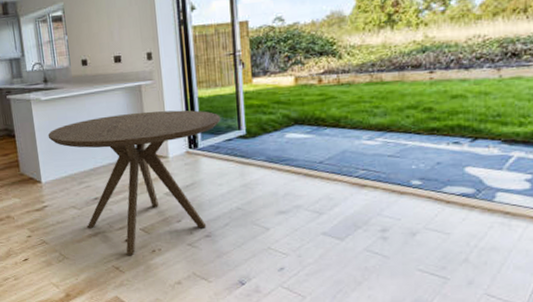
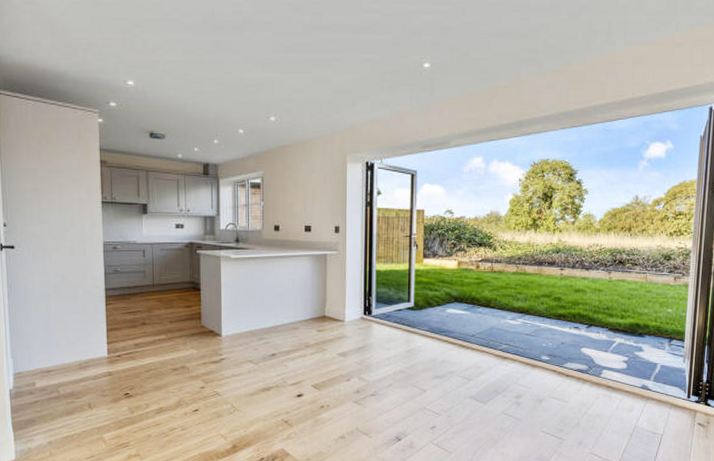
dining table: present [48,110,221,255] -> none [233,278,394,410]

